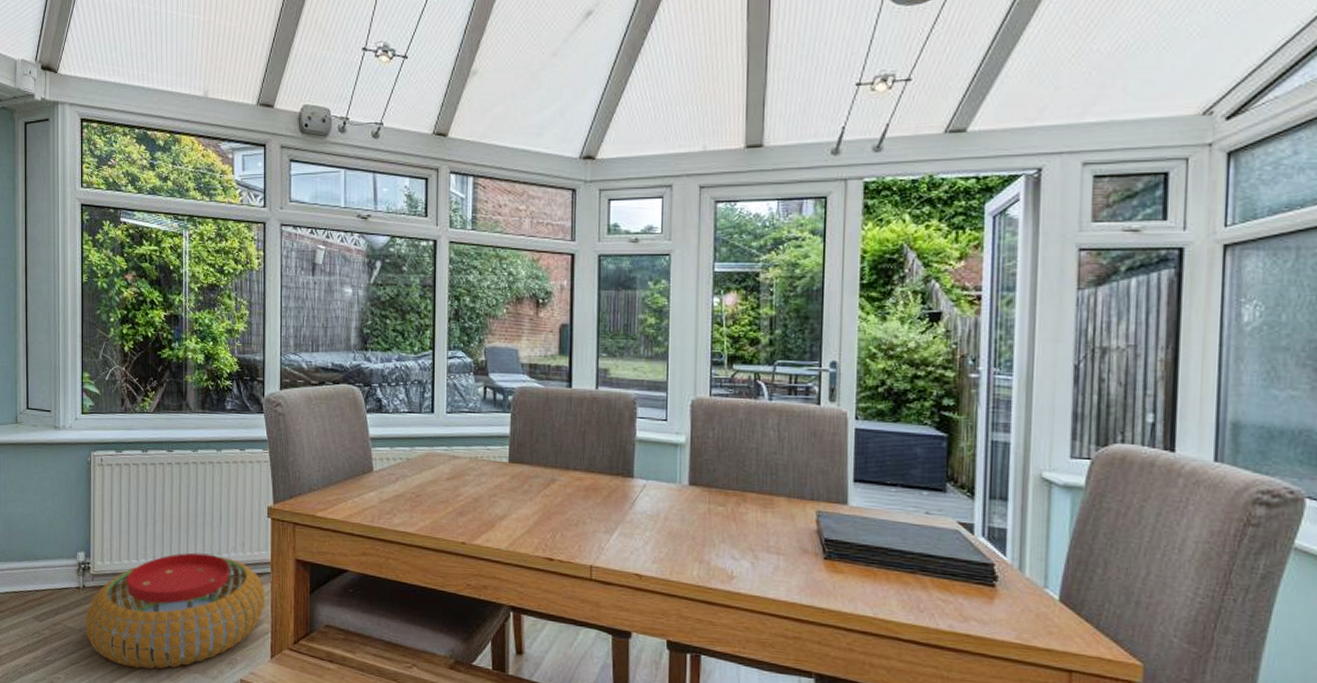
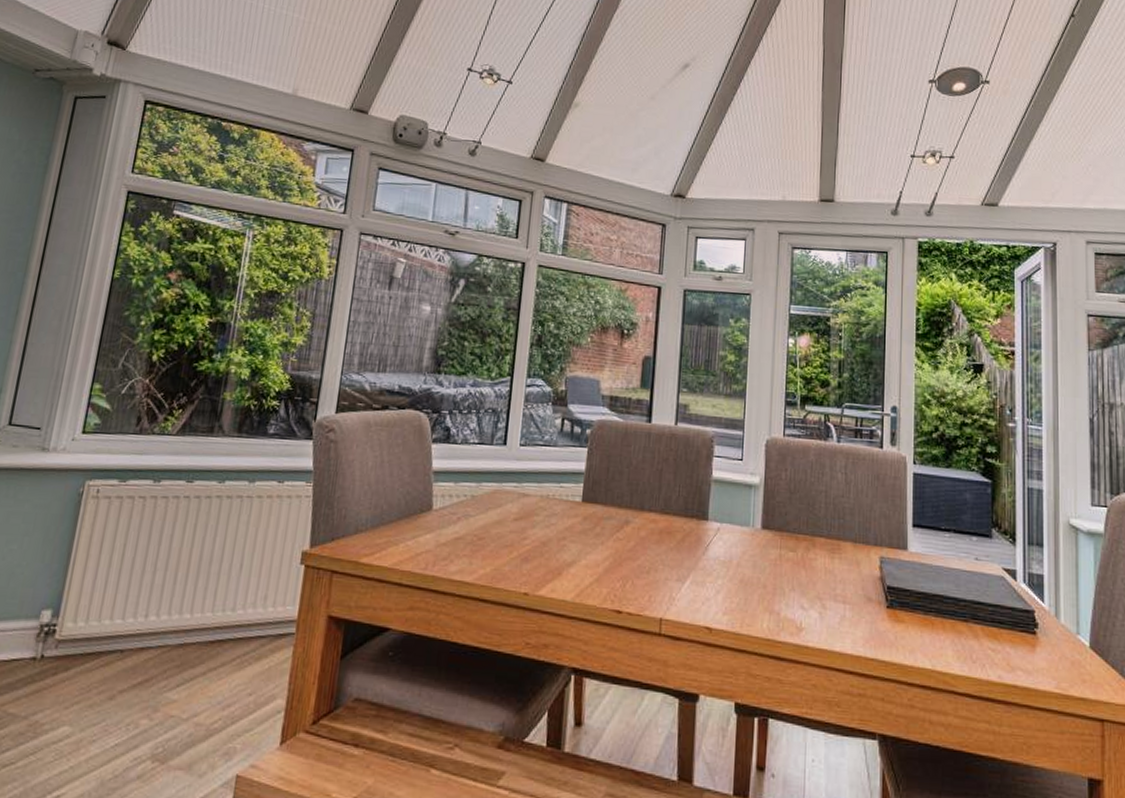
pouf: present [85,552,265,670] -> none [32,609,285,768]

